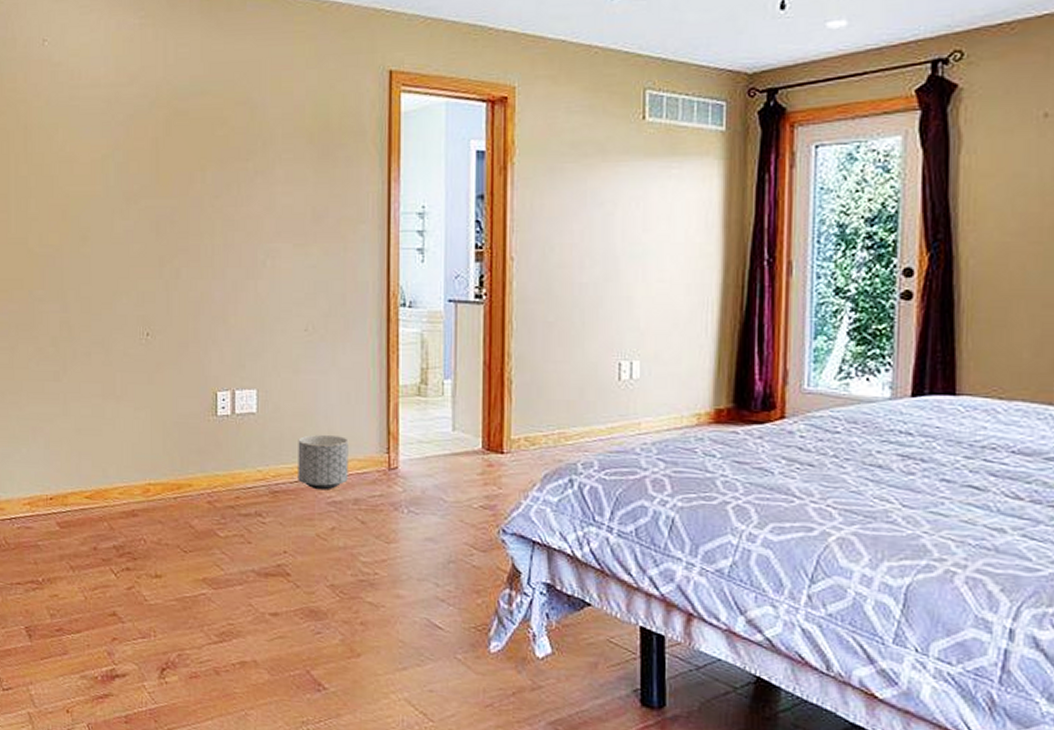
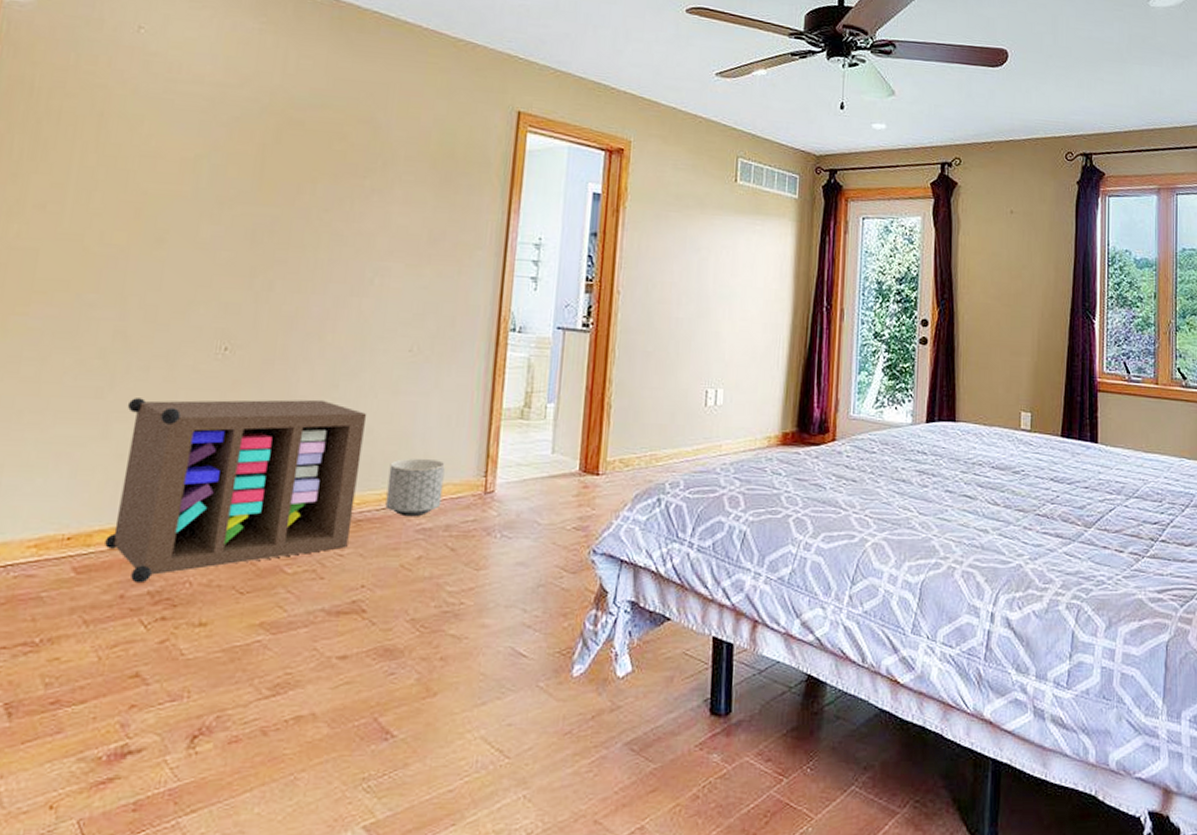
storage cabinet: none [77,379,273,539] -> present [105,398,367,584]

